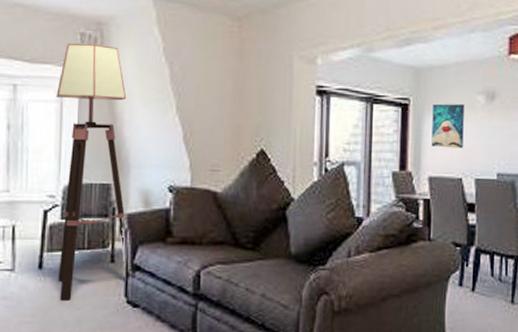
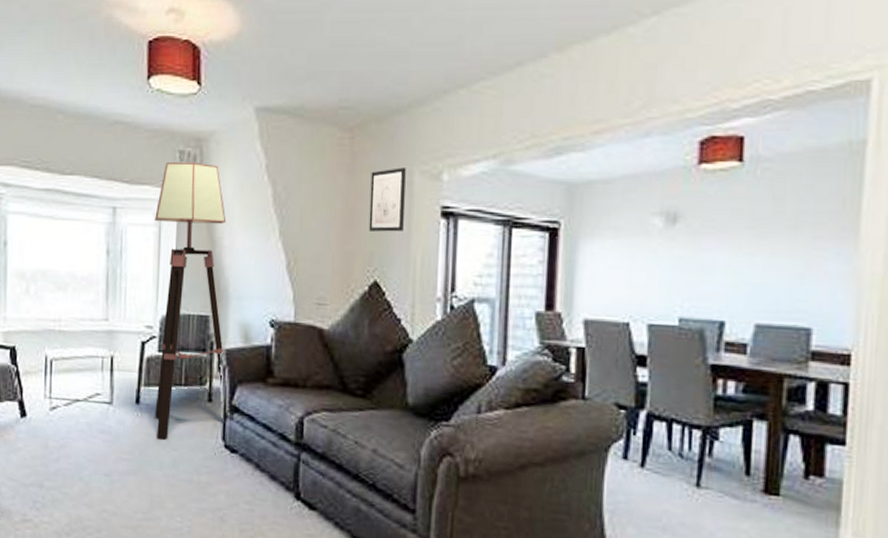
wall art: none [255,52,287,108] -> present [368,167,406,232]
wall art: present [431,104,464,149] -> none [588,228,634,285]

